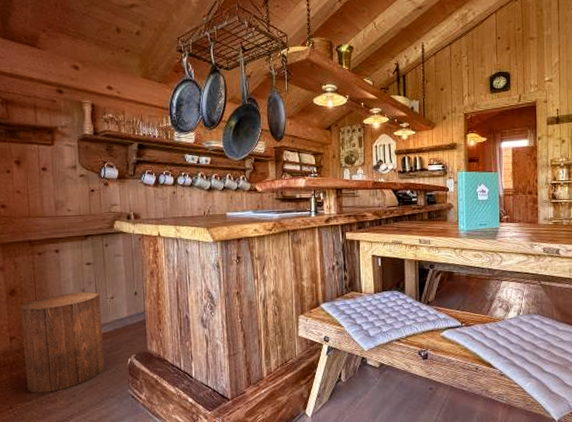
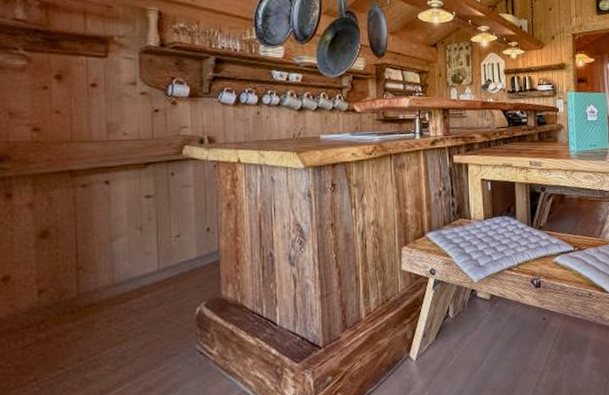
stool: present [21,291,105,393] -> none [55,229,167,358]

